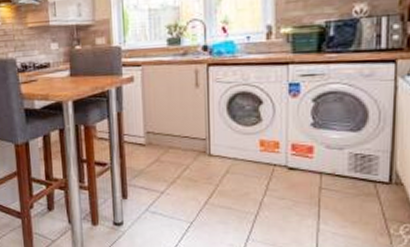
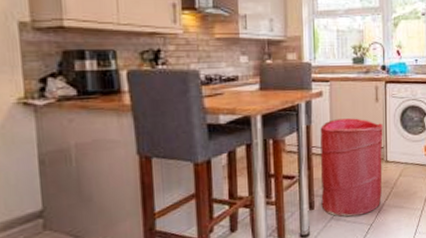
laundry hamper: none [132,105,205,211] -> present [320,118,383,217]

